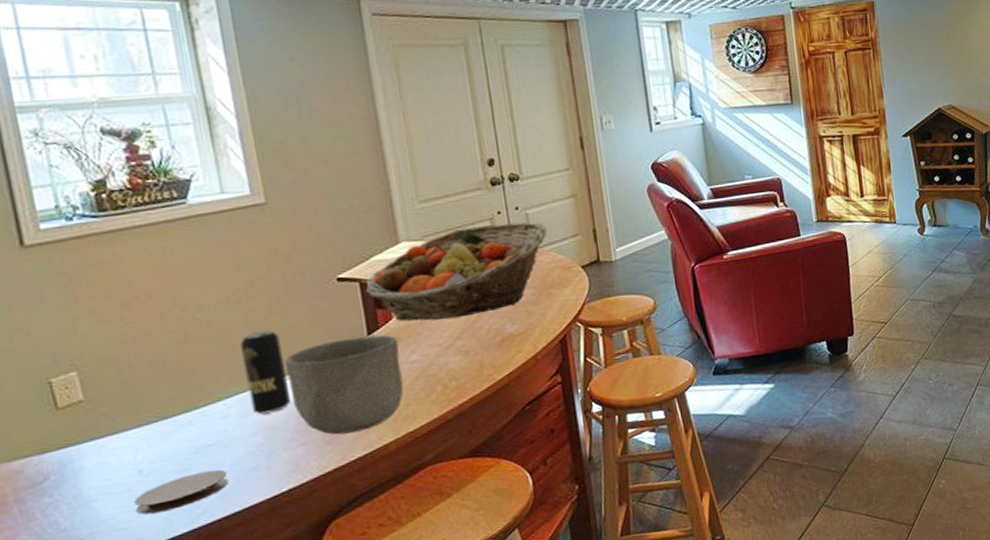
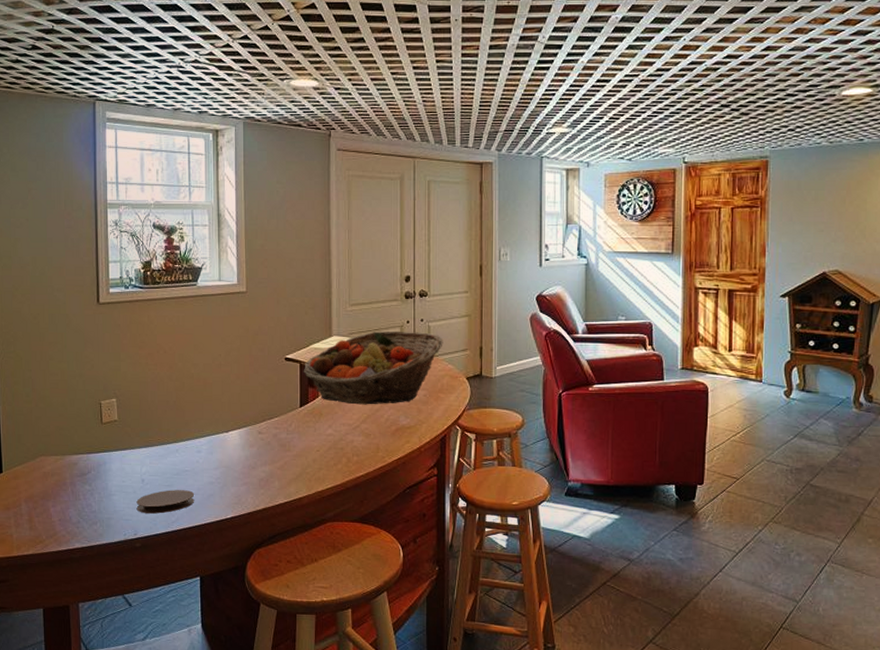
beverage can: present [240,329,291,415] -> none [216,389,241,455]
bowl: present [285,334,404,435] -> none [242,407,320,483]

